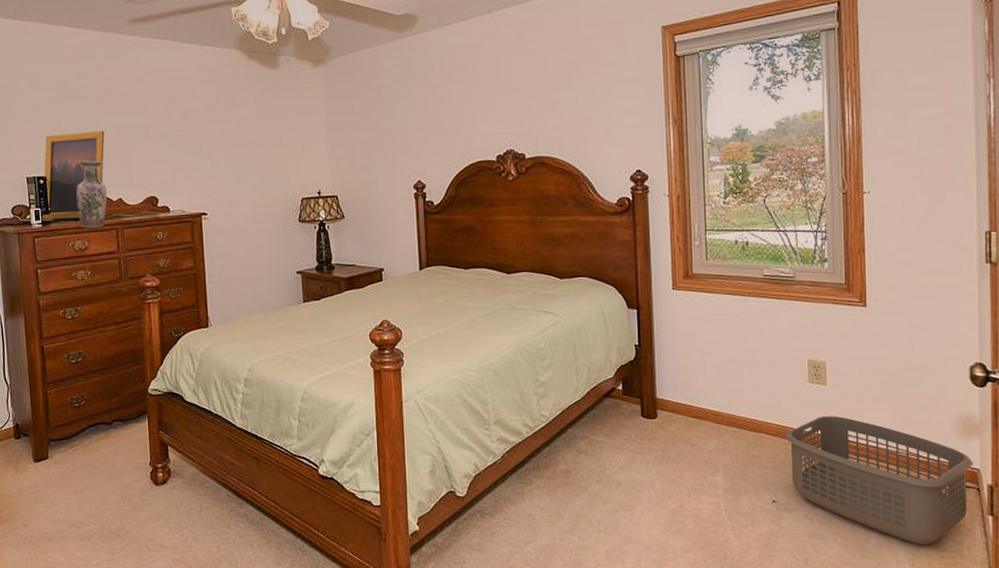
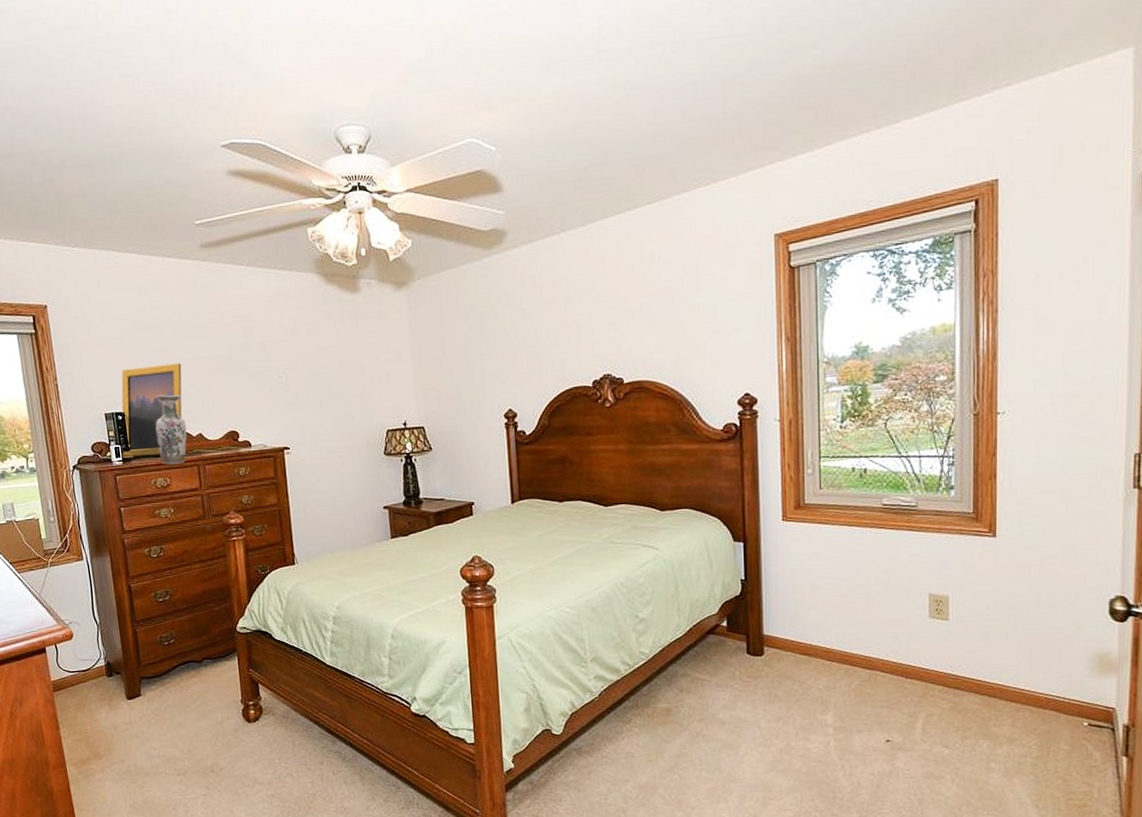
clothes hamper: present [785,416,973,545] -> none [902,652,1108,786]

